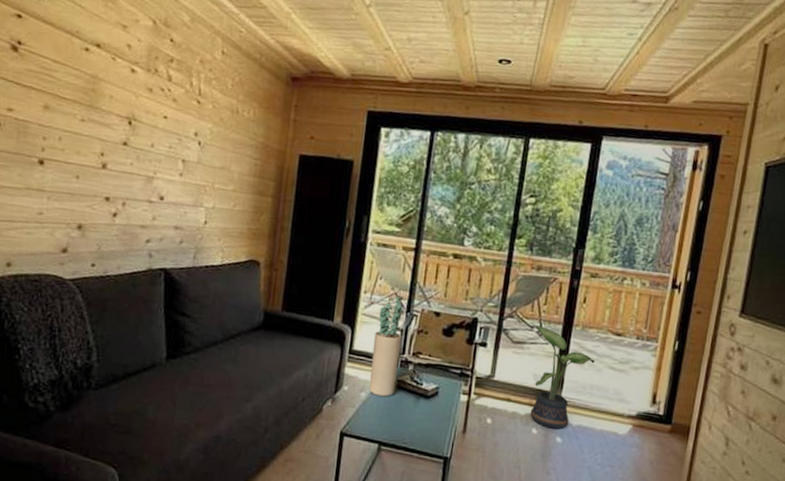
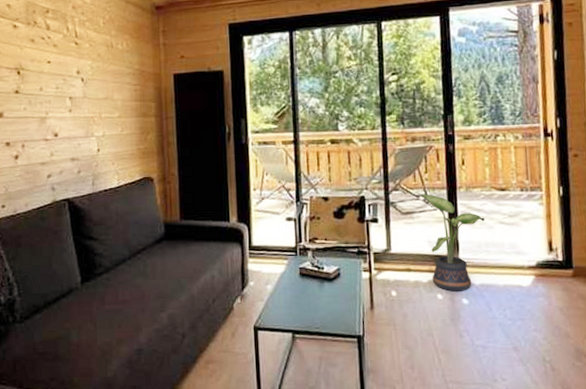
vase: present [369,291,403,397] -> none [270,183,299,286]

